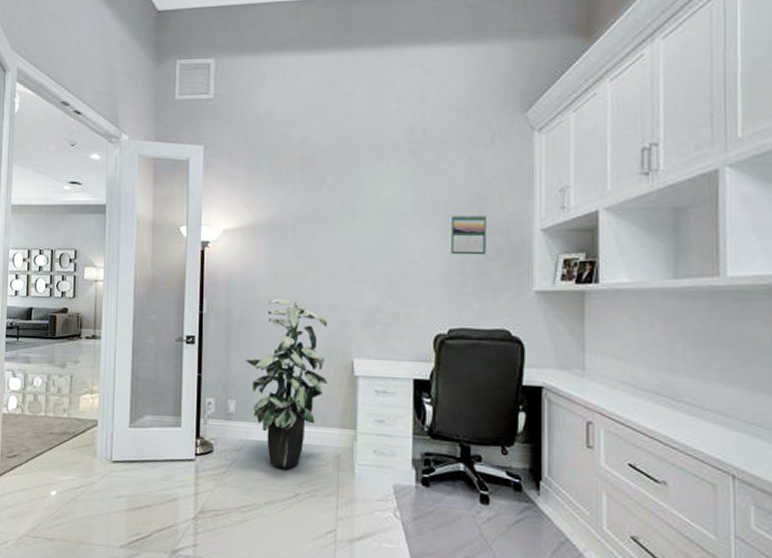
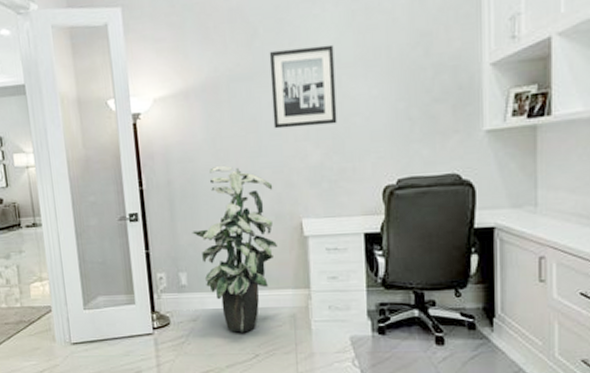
wall art: none [333,197,395,270] -> present [269,44,337,129]
calendar: present [451,215,486,255] -> none [395,54,433,101]

